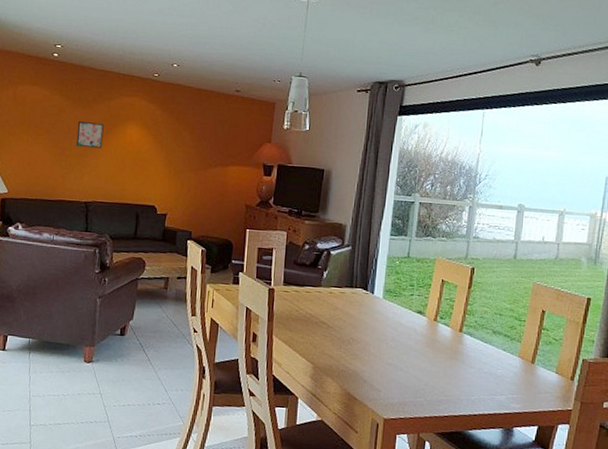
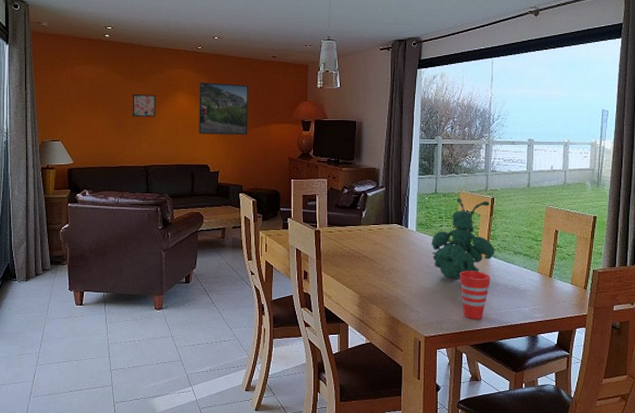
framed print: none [148,113,207,176] -> present [199,82,248,135]
plant: none [398,265,471,357] -> present [431,198,495,280]
cup: none [428,348,464,405] -> present [459,271,491,319]

